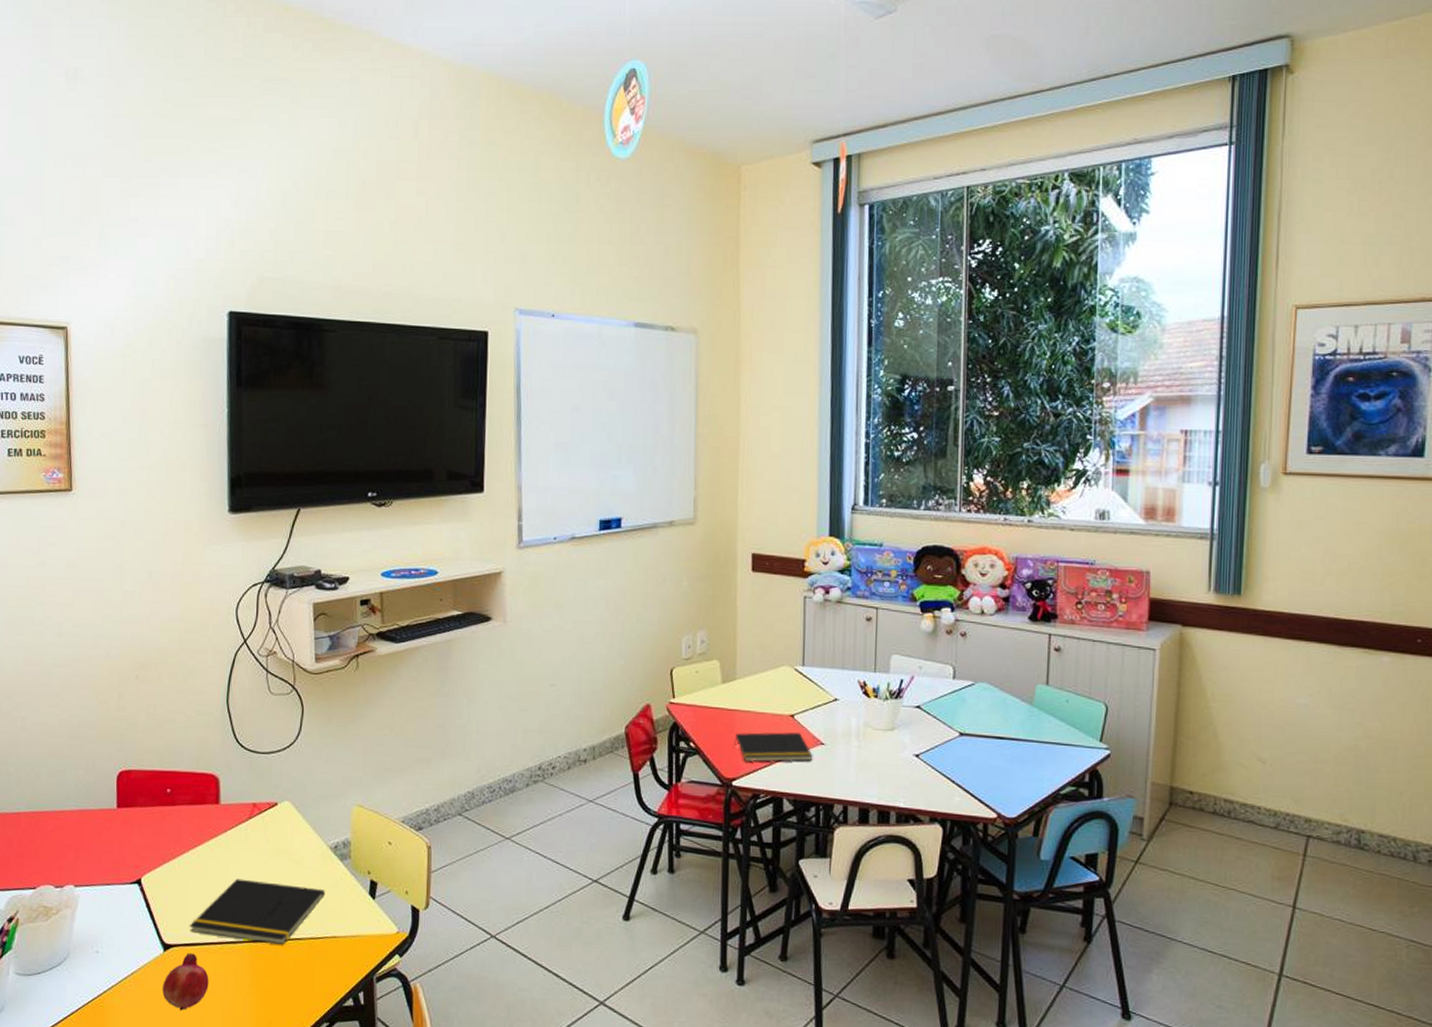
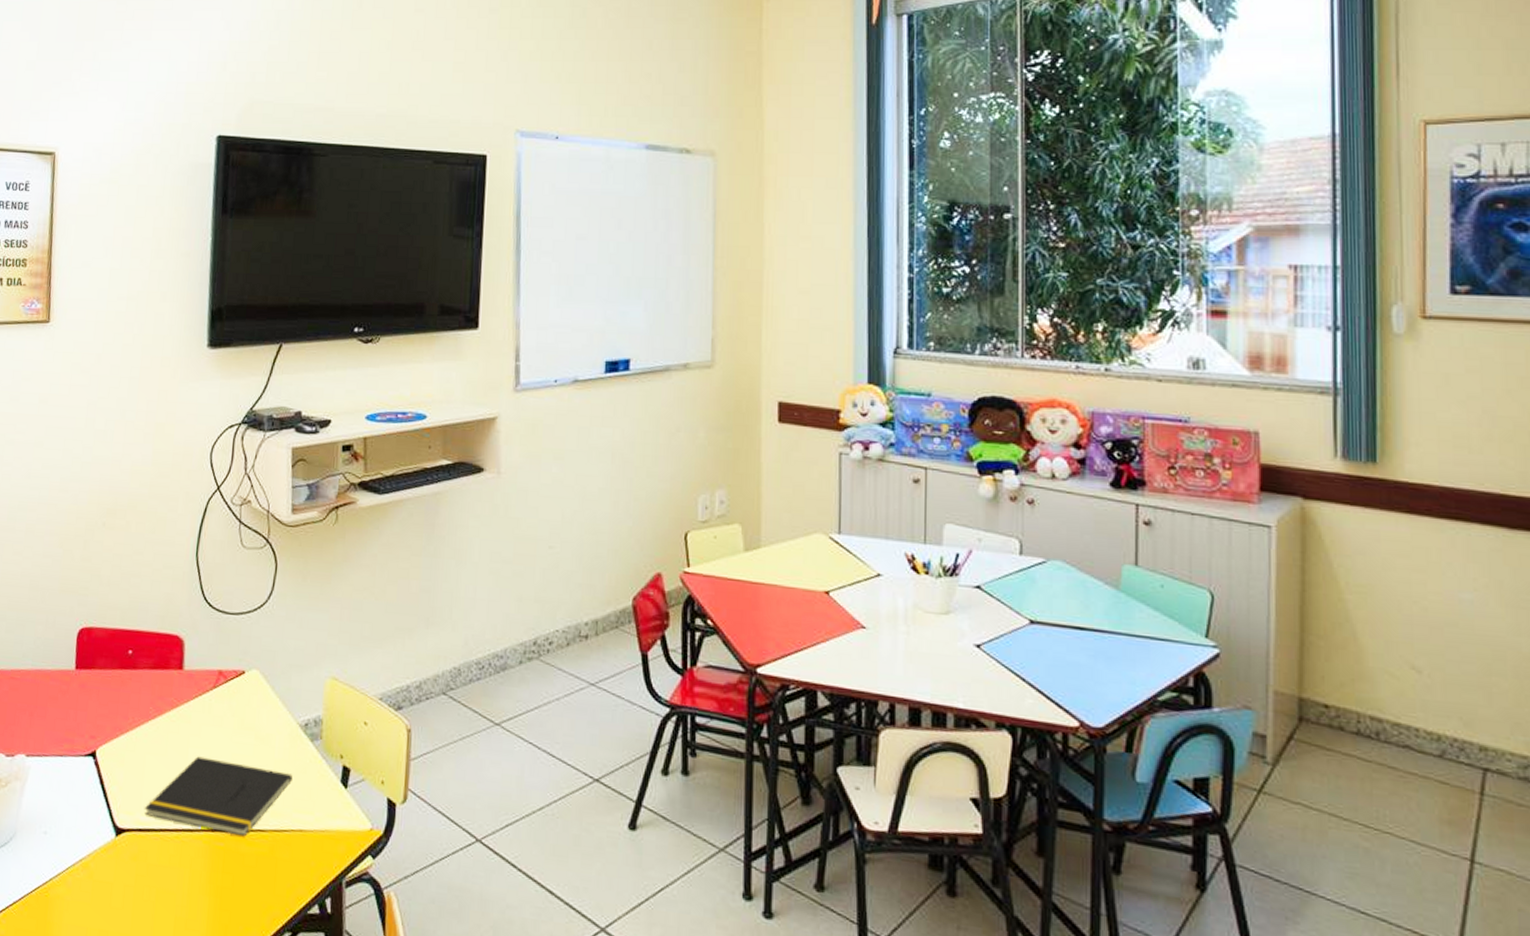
fruit: present [163,953,209,1010] -> none [112,839,163,907]
notepad: present [734,732,813,762] -> none [759,610,852,647]

